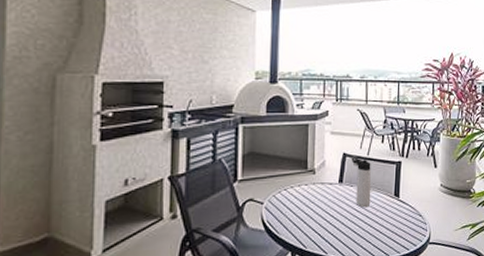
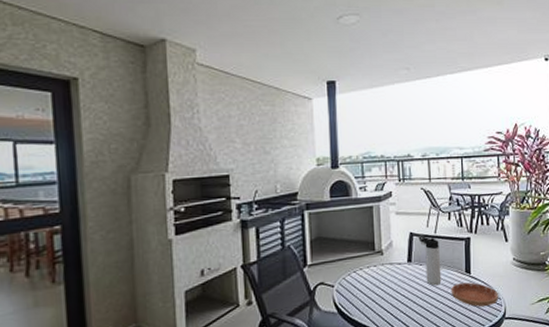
saucer: none [379,206,424,231] -> present [451,282,498,307]

